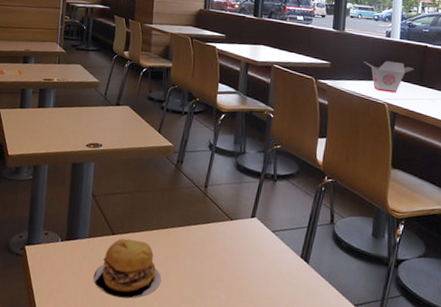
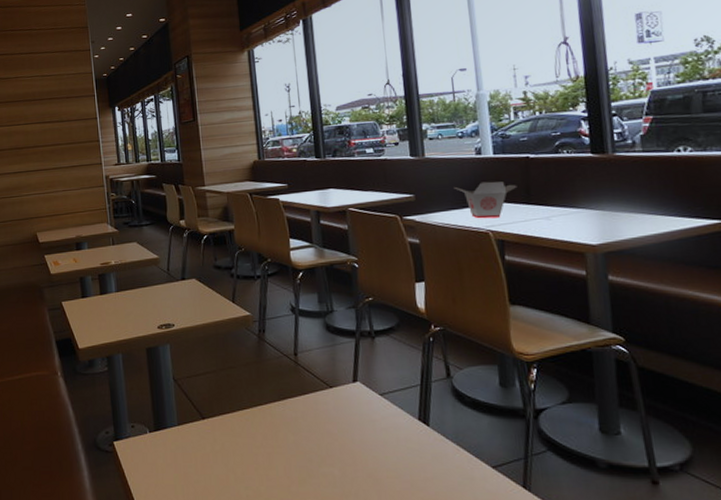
hamburger: present [93,238,162,299] -> none [190,421,265,487]

